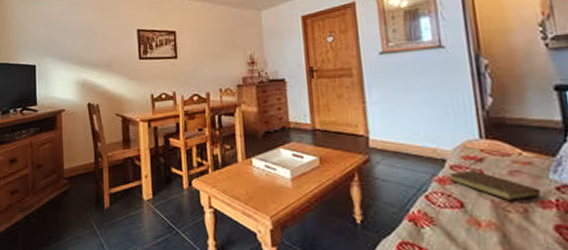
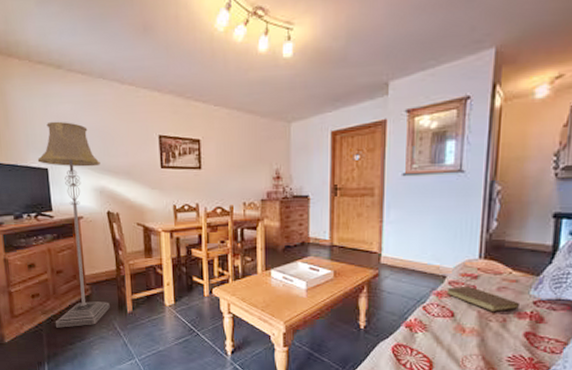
floor lamp: none [26,22,87,227] -> present [37,121,110,328]

